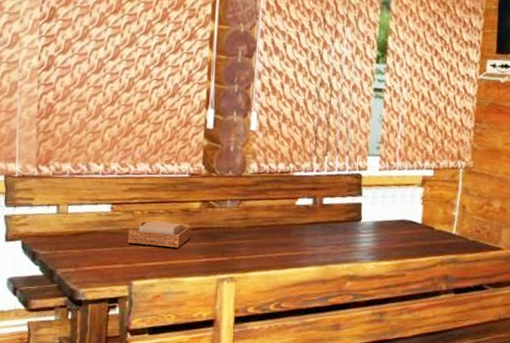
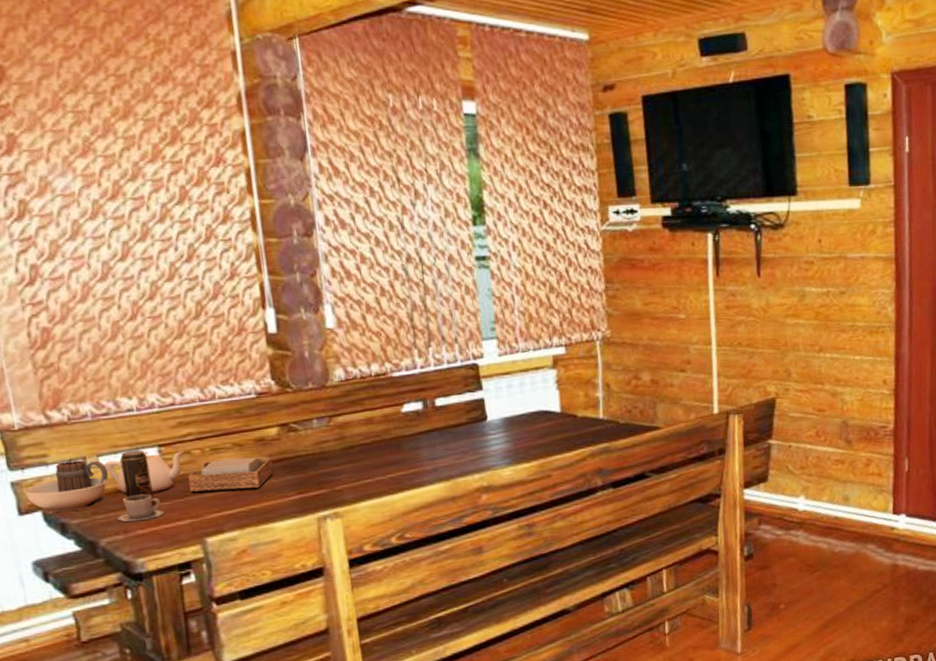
bowl: none [12,219,71,245] -> present [23,477,107,513]
beer mug: none [35,205,72,243] -> present [55,460,108,508]
teapot: none [71,206,130,241] -> present [104,450,185,496]
cup: none [72,239,106,260] -> present [117,494,164,523]
beer can: none [82,204,102,250] -> present [120,450,156,507]

